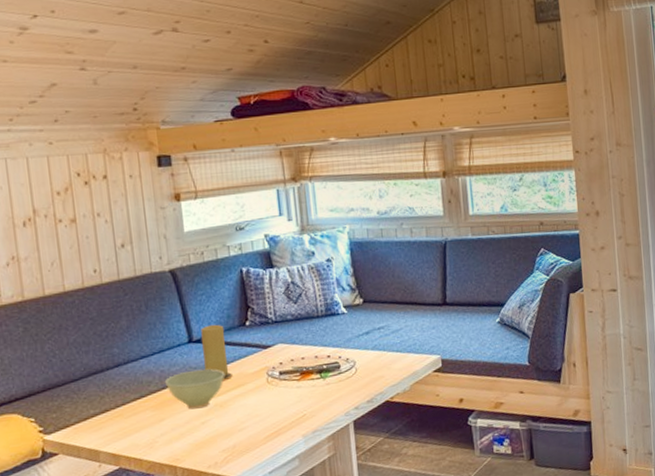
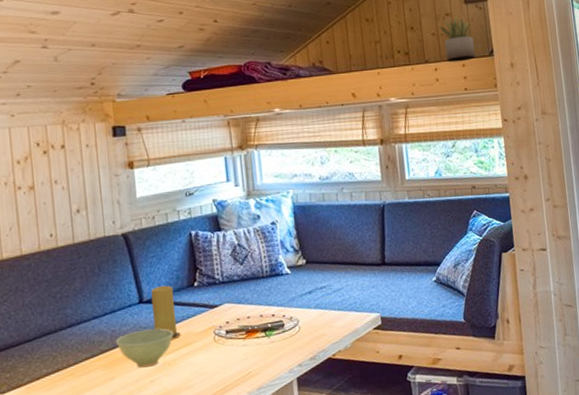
succulent plant: none [508,36,546,89] -> present [439,15,475,62]

